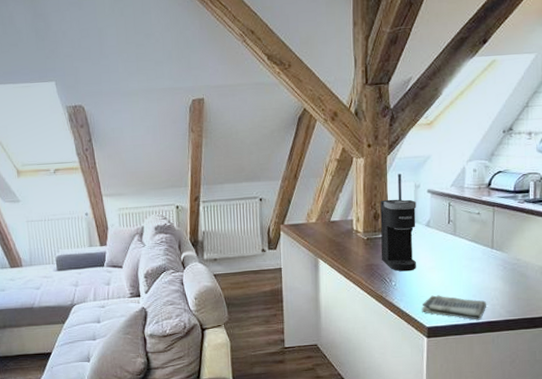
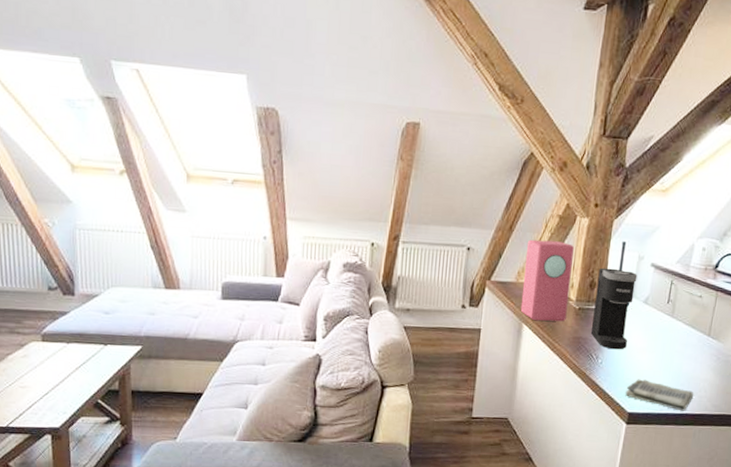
speaker: none [311,182,357,255] -> present [520,239,574,322]

